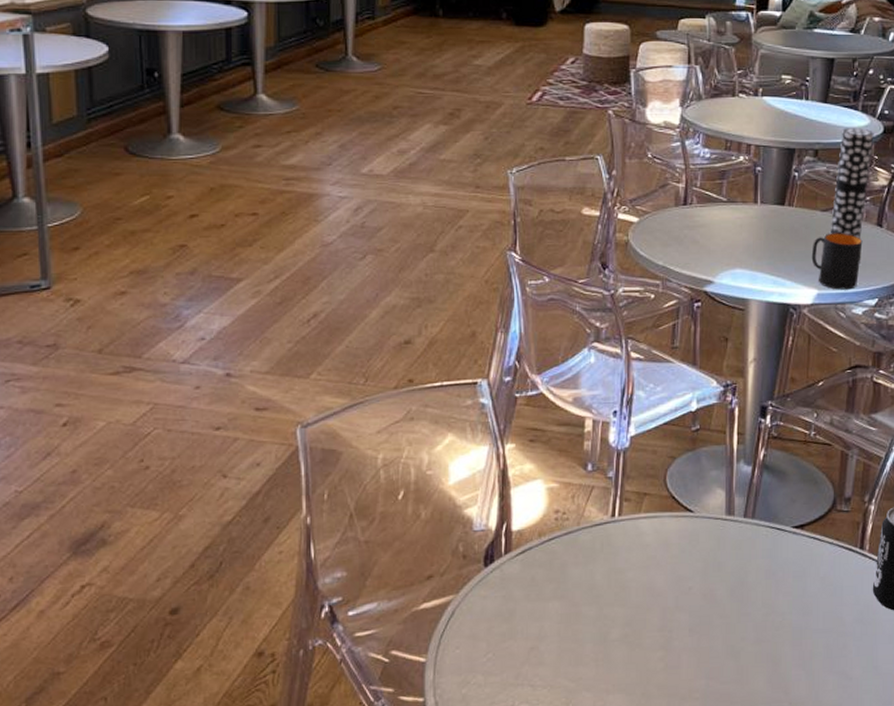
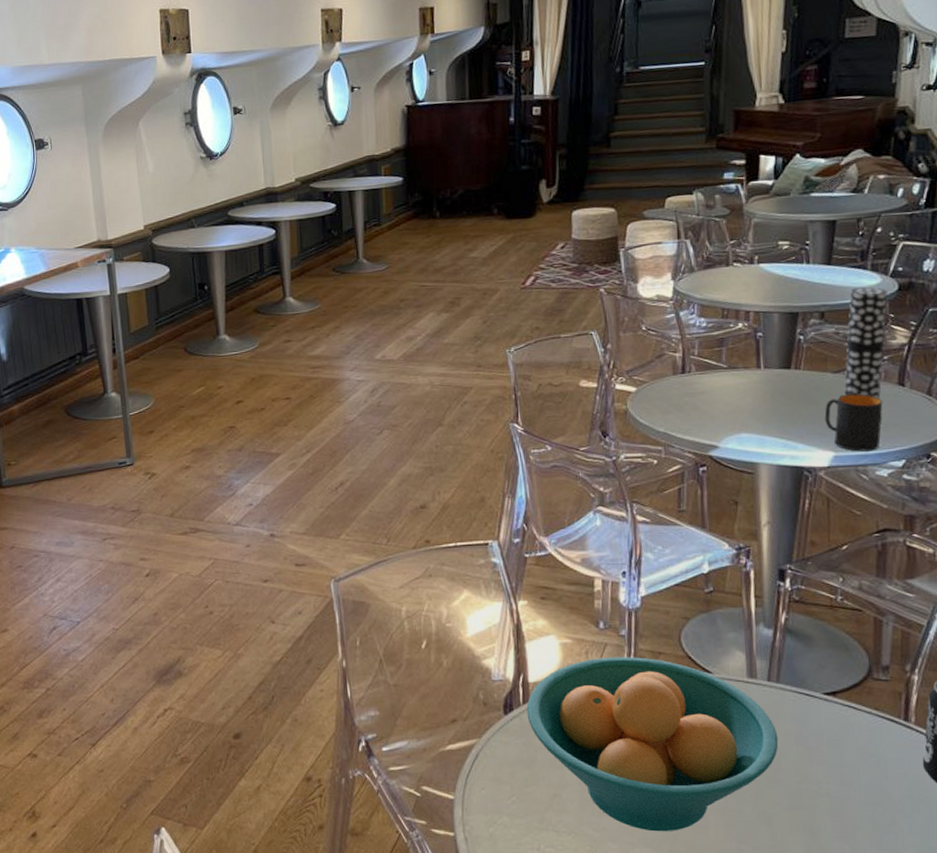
fruit bowl: none [508,499,750,677] -> present [526,657,779,832]

